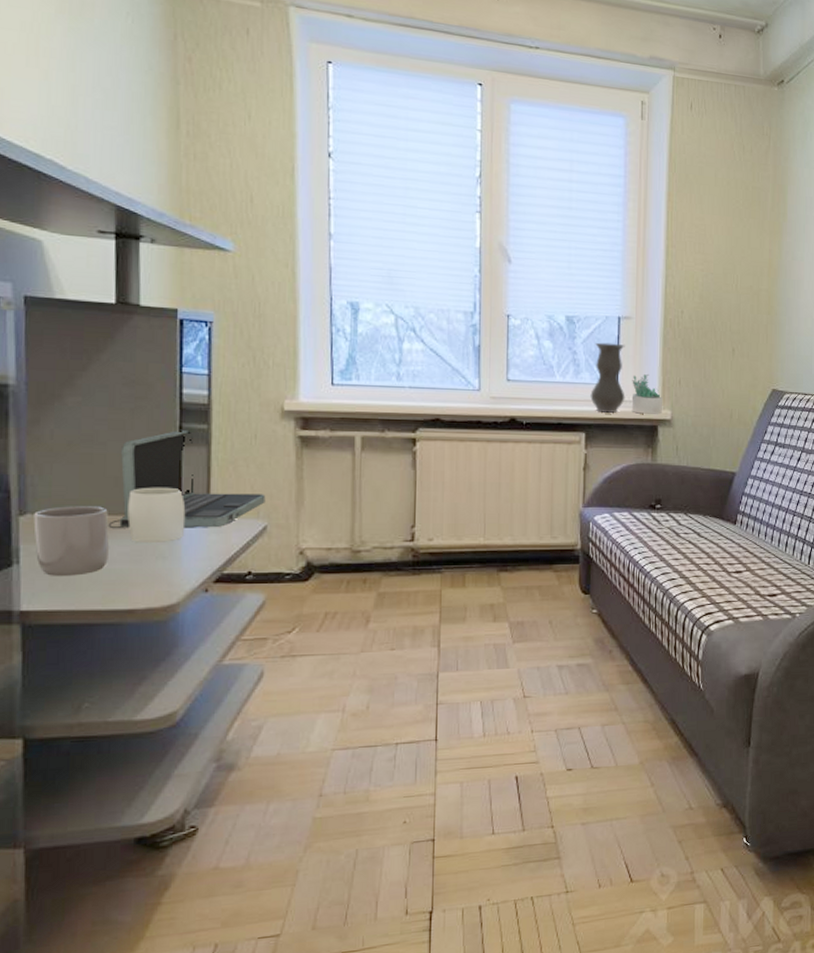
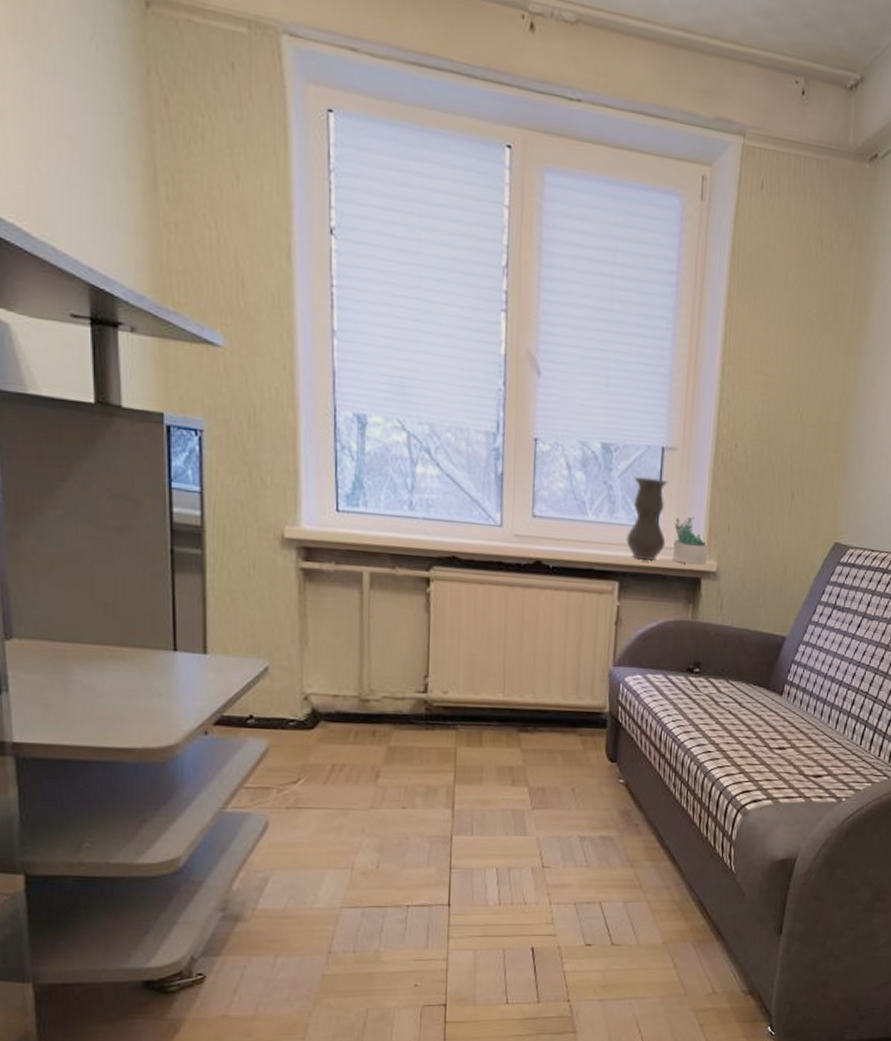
mug: present [33,506,110,576] -> none [20,632,103,709]
laptop: present [108,429,266,528] -> none [99,553,266,666]
mug: present [126,487,186,544] -> none [118,616,181,679]

